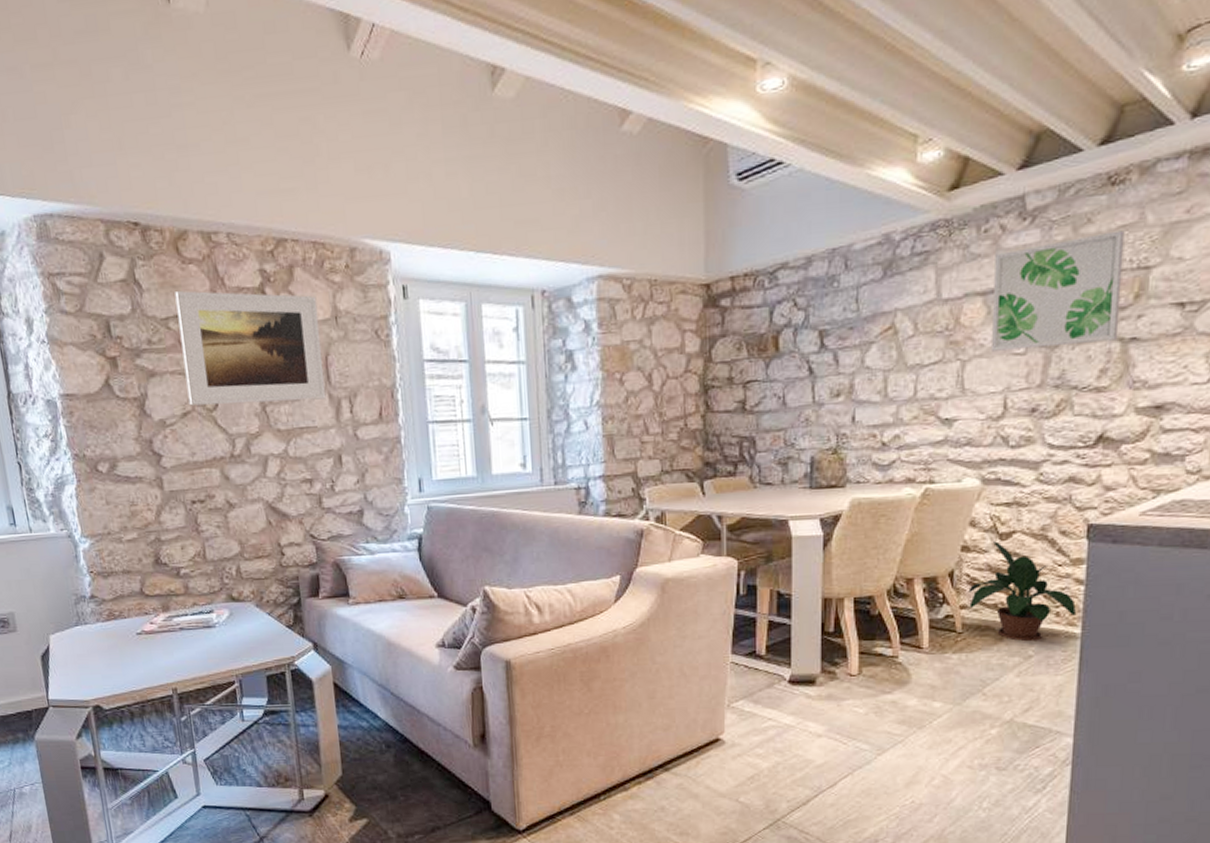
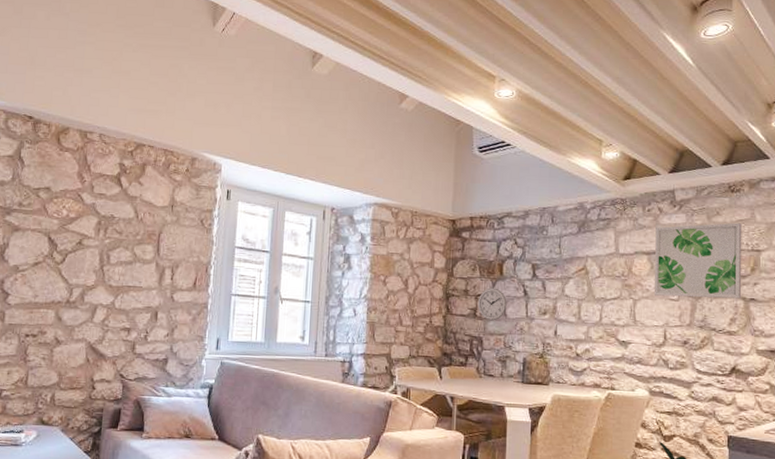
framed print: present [175,291,327,406] -> none [42,170,160,266]
wall clock: none [746,369,786,414] -> present [477,287,507,321]

